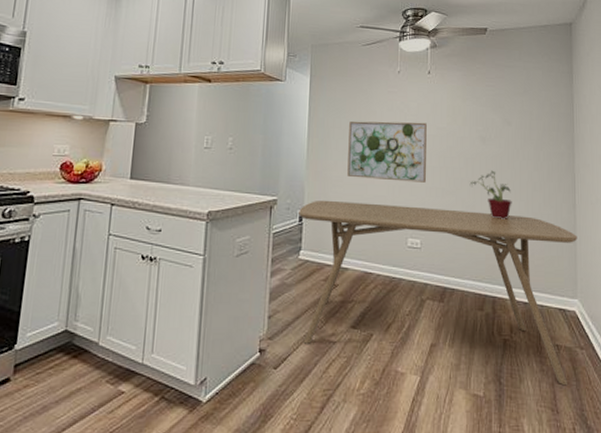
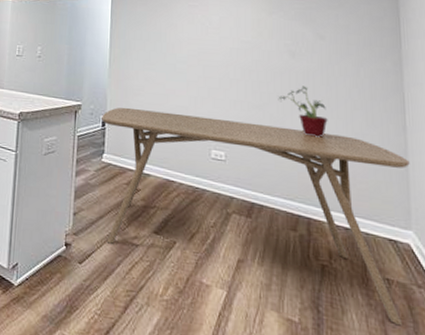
wall art: present [347,121,427,183] -> none [148,33,230,95]

